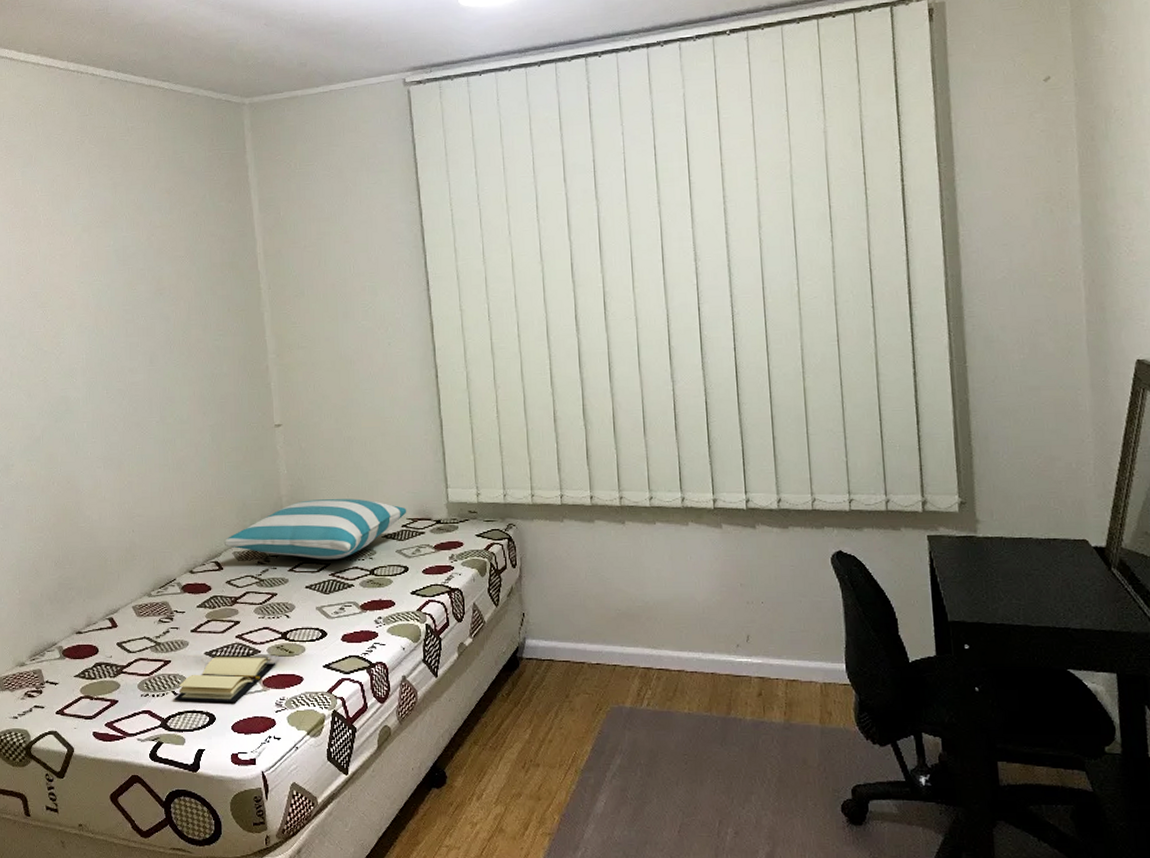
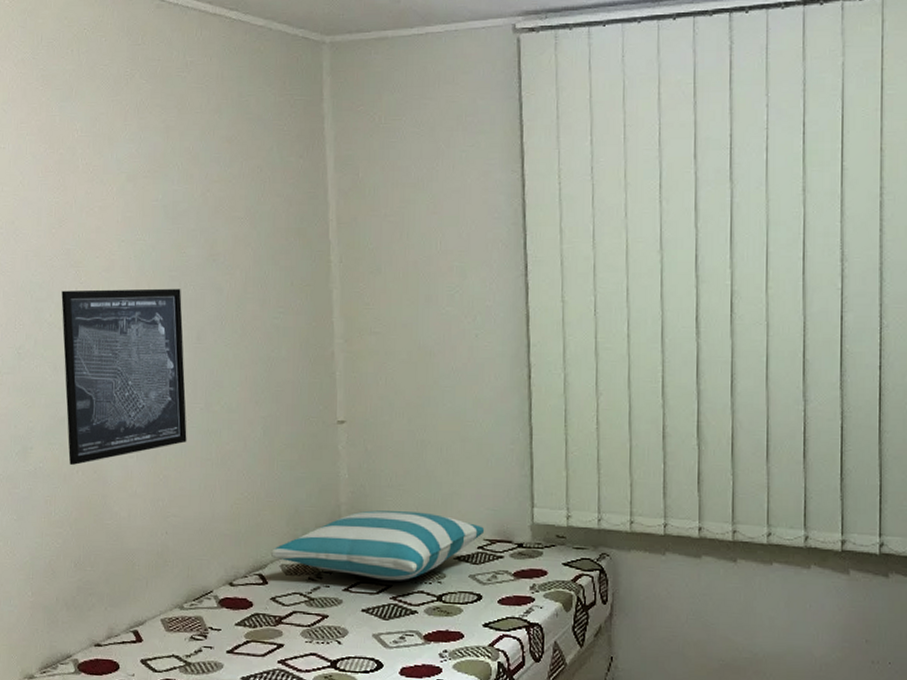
wall art: none [31,320,146,477] -> present [61,288,187,465]

